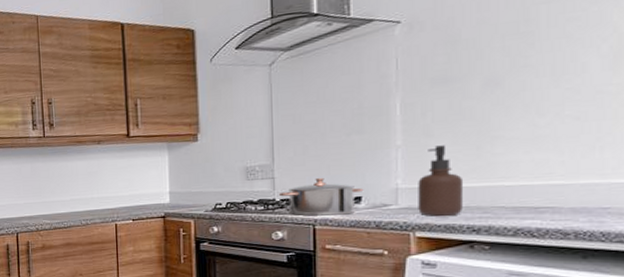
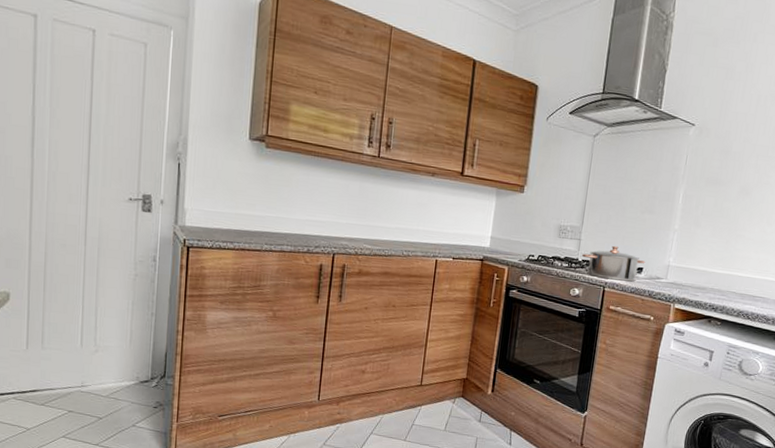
soap dispenser: present [418,145,462,216] -> none [680,235,713,294]

